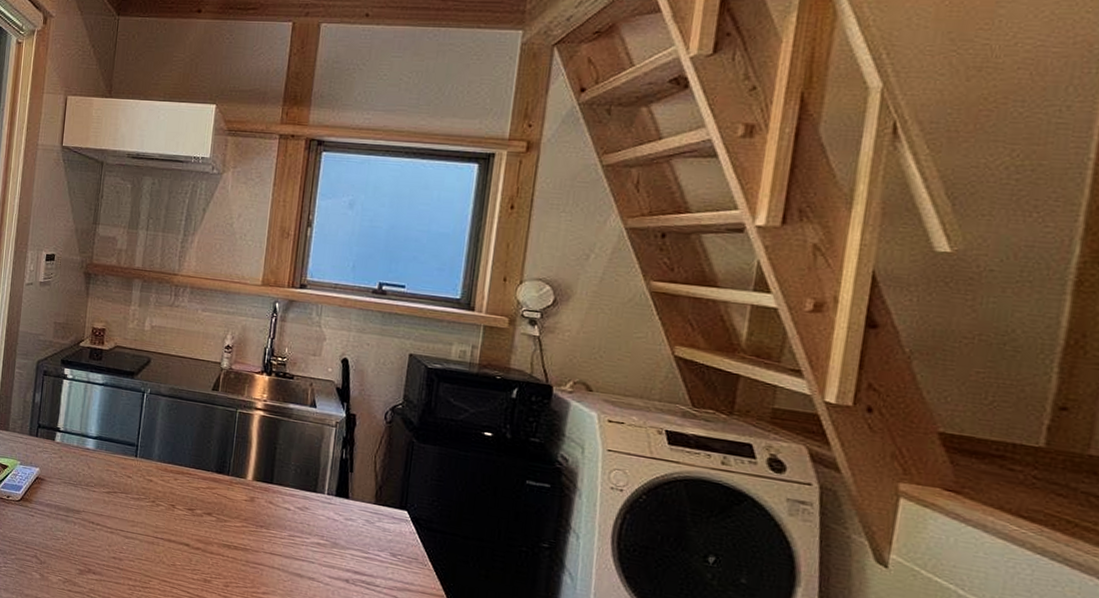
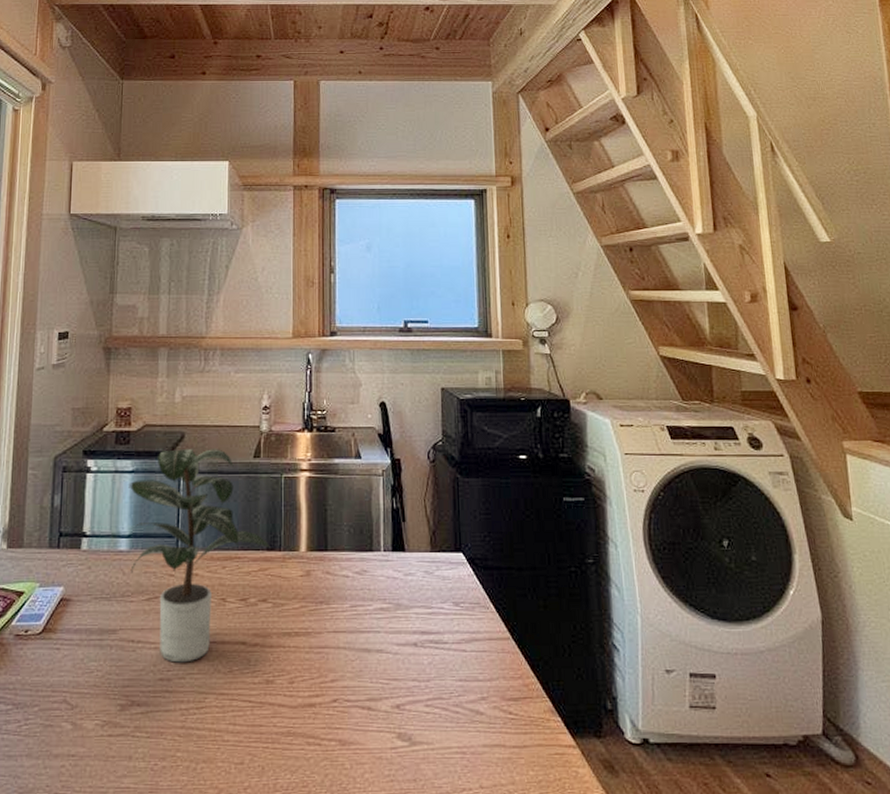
potted plant: none [95,371,221,550] -> present [128,448,272,663]

